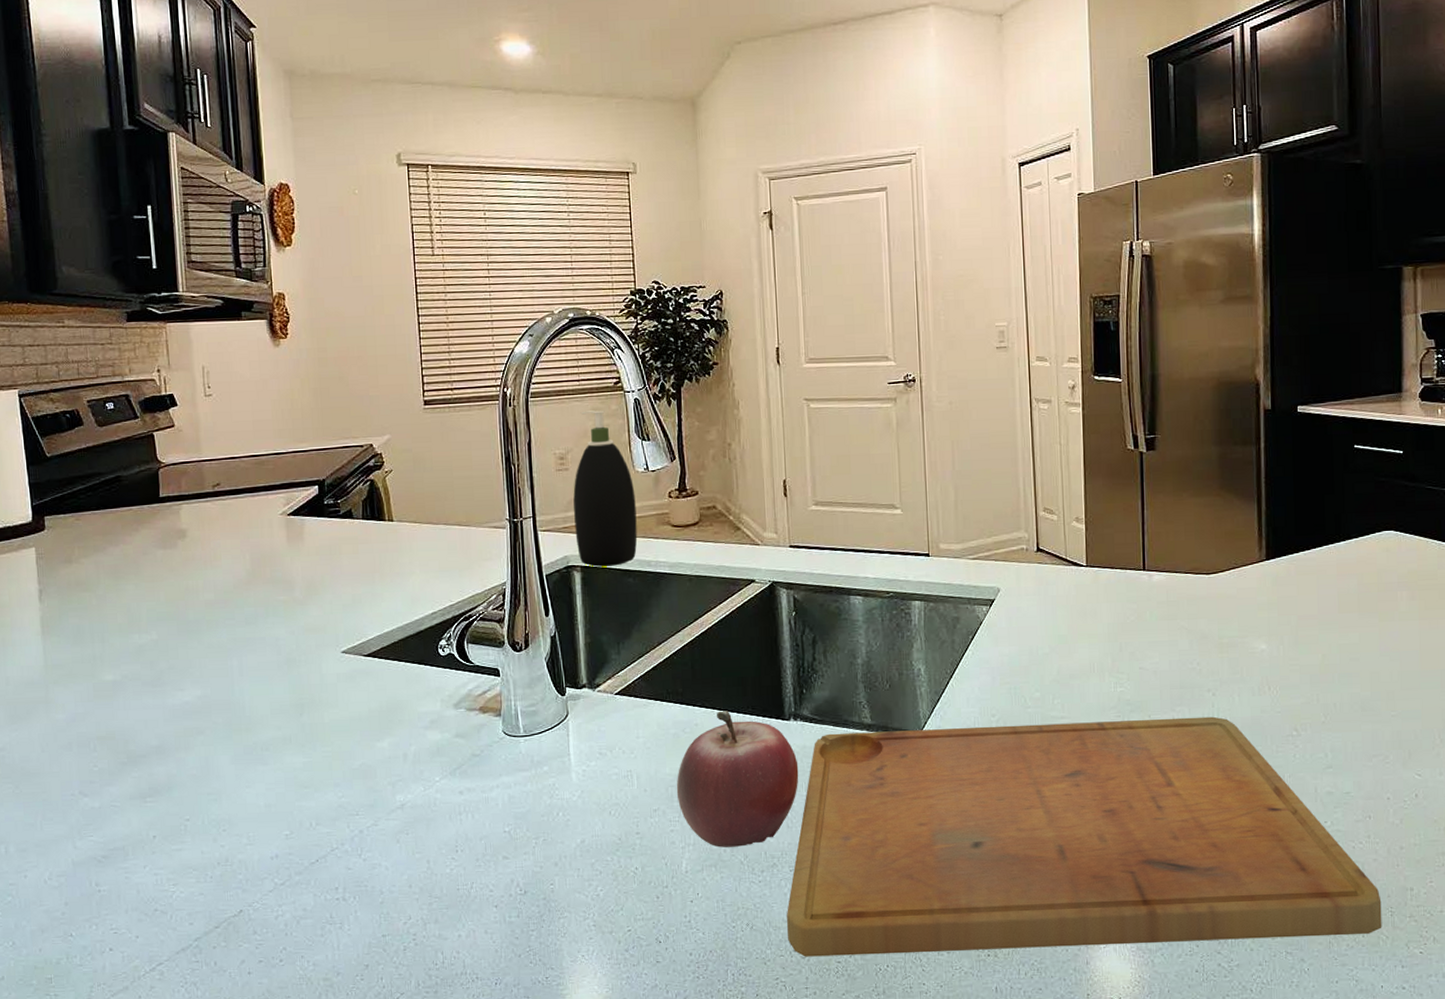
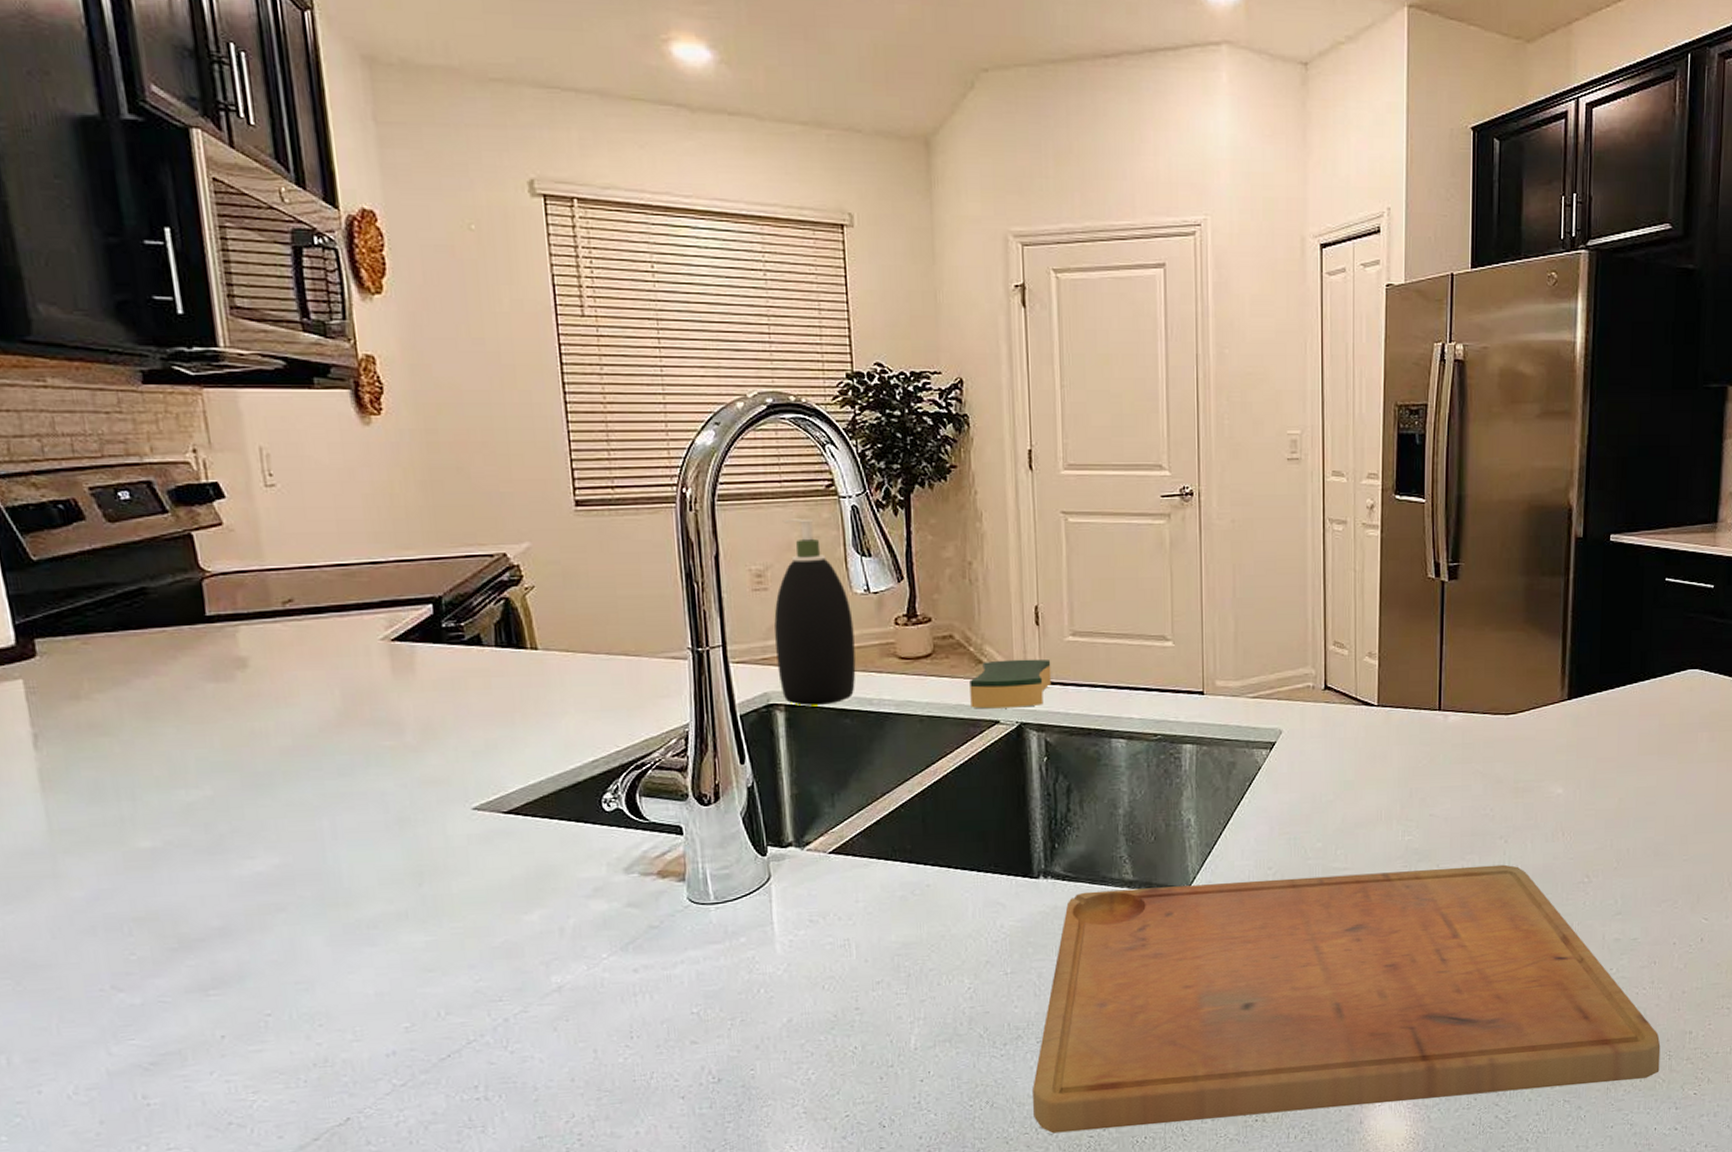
fruit: present [676,710,799,847] -> none [903,869,1049,1021]
sponge: none [730,525,798,570] -> present [970,659,1052,709]

